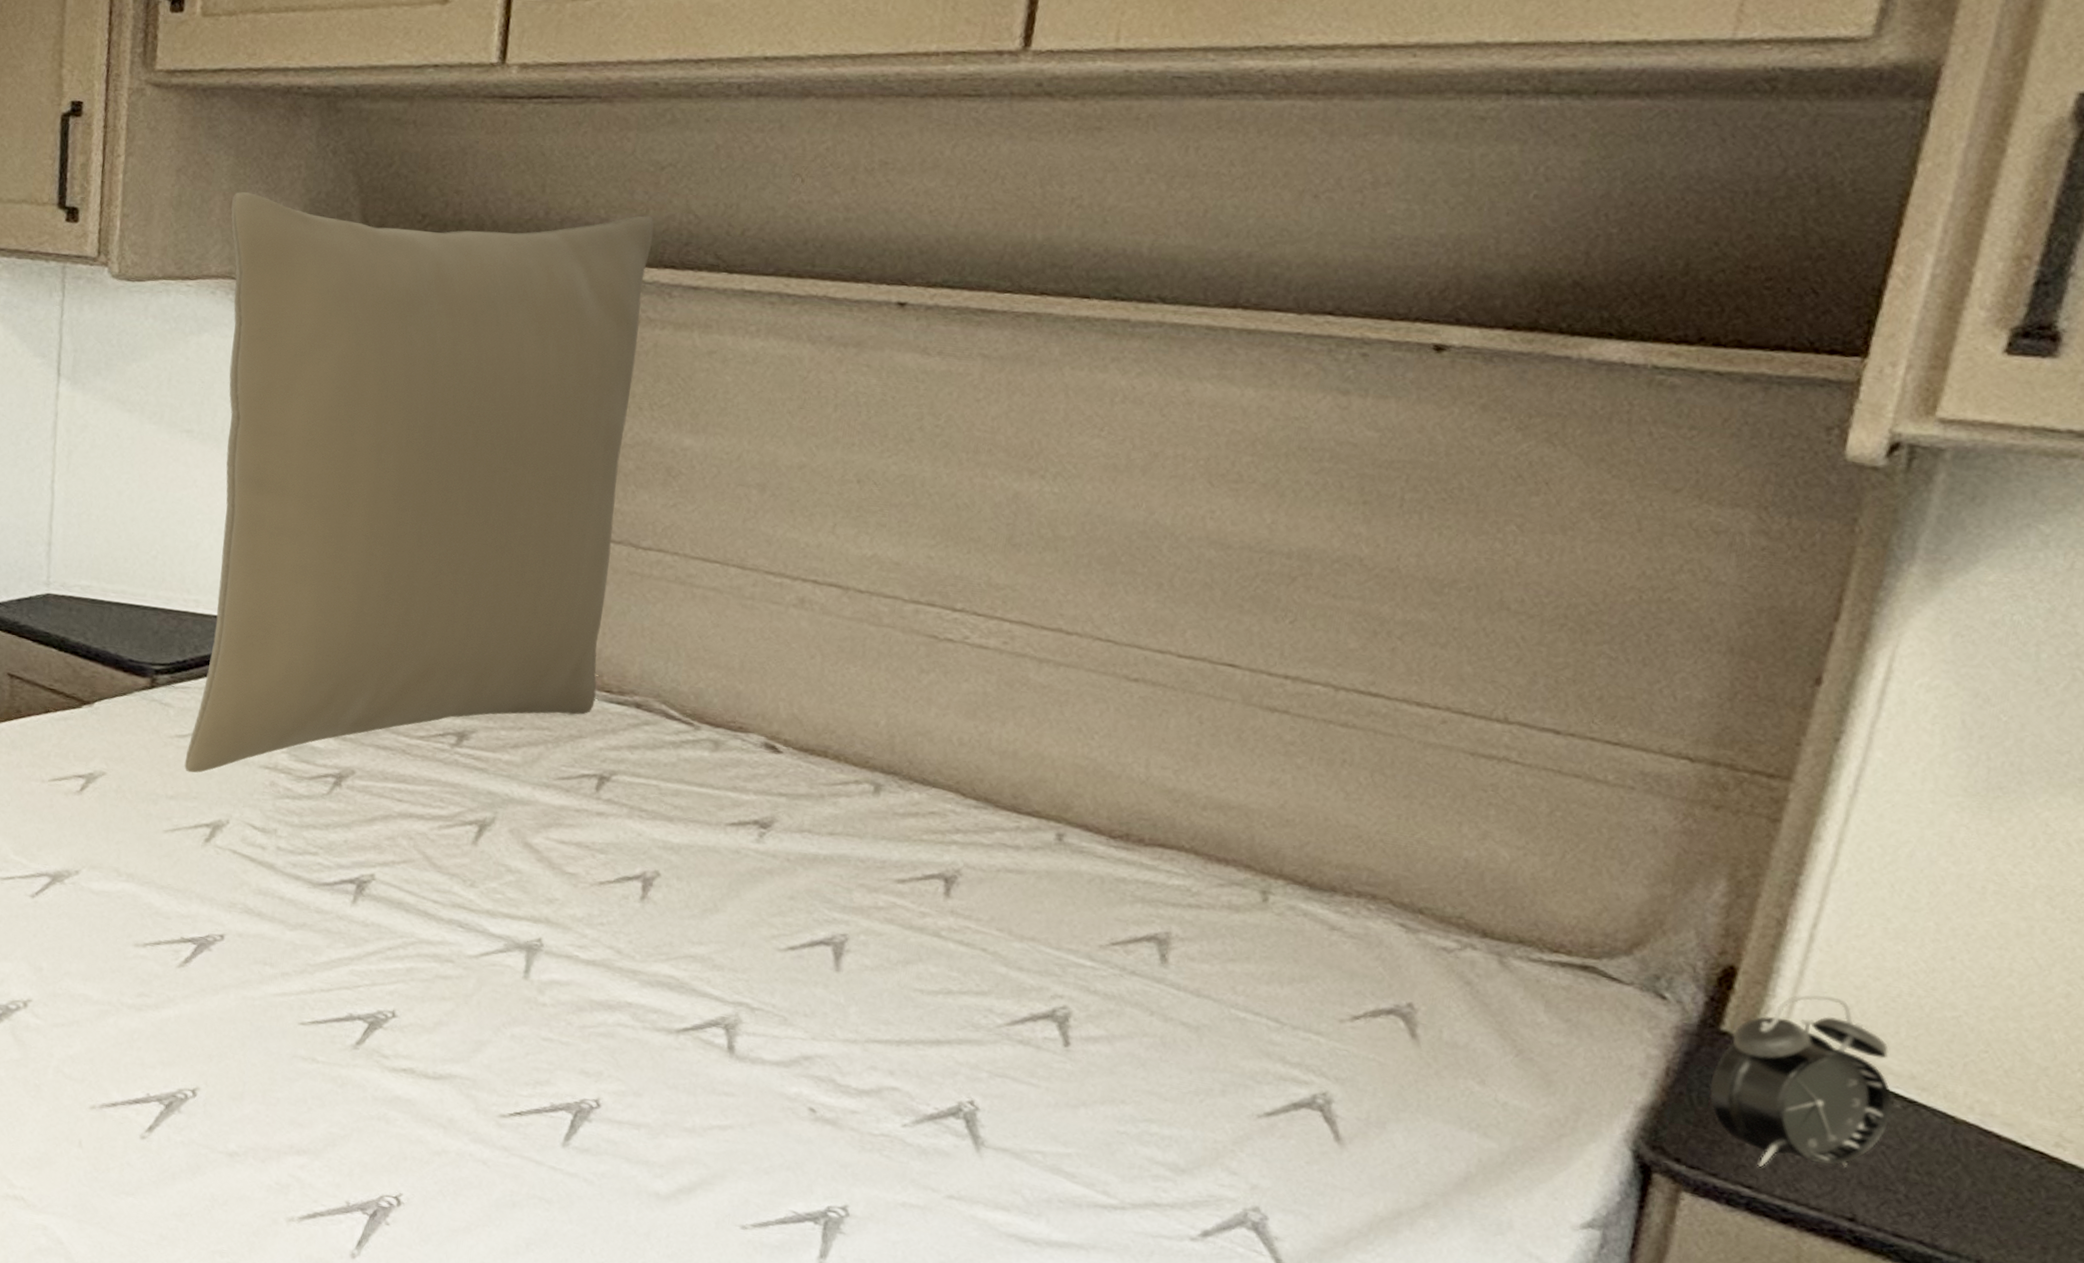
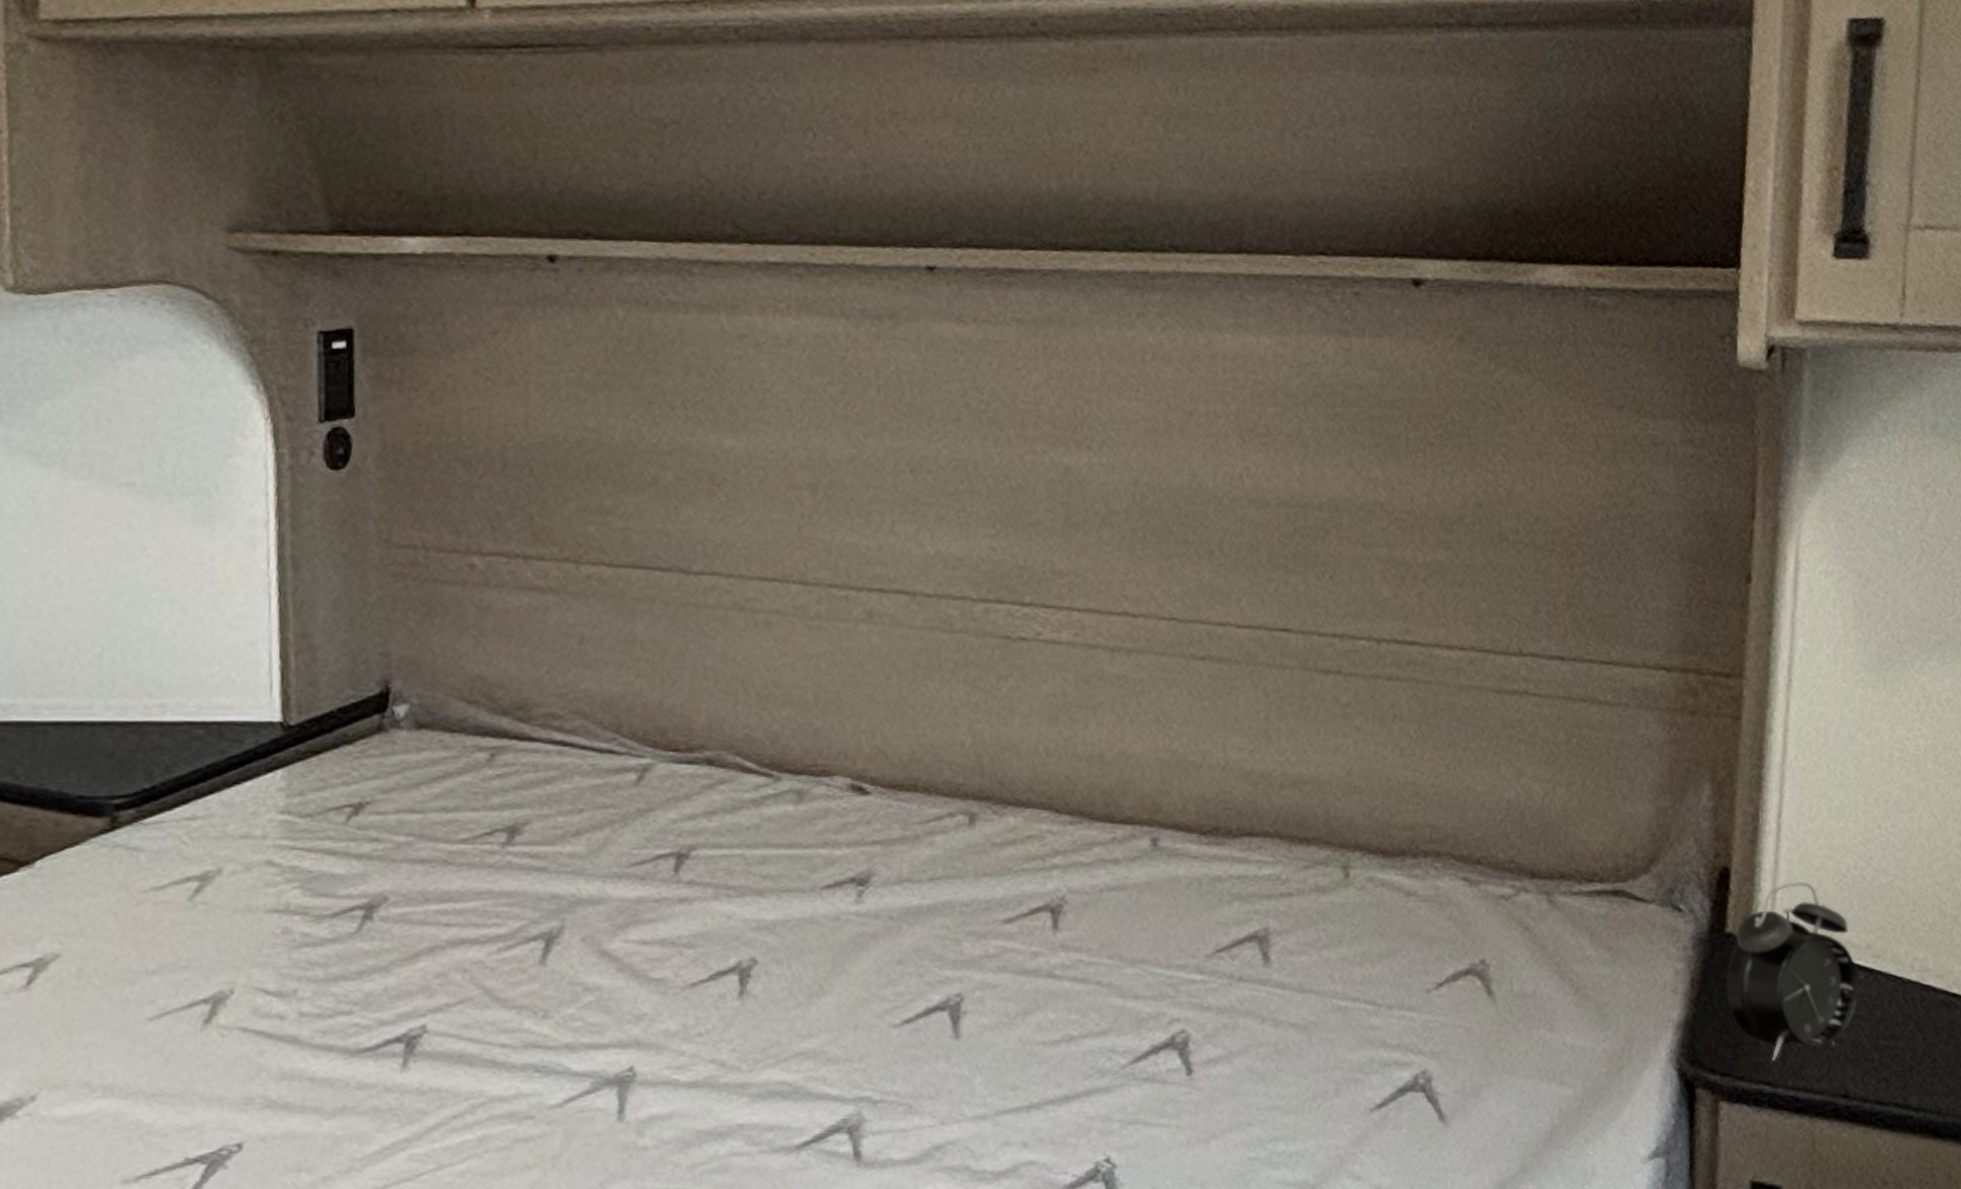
pillow: present [184,192,655,773] -> none [157,172,664,935]

